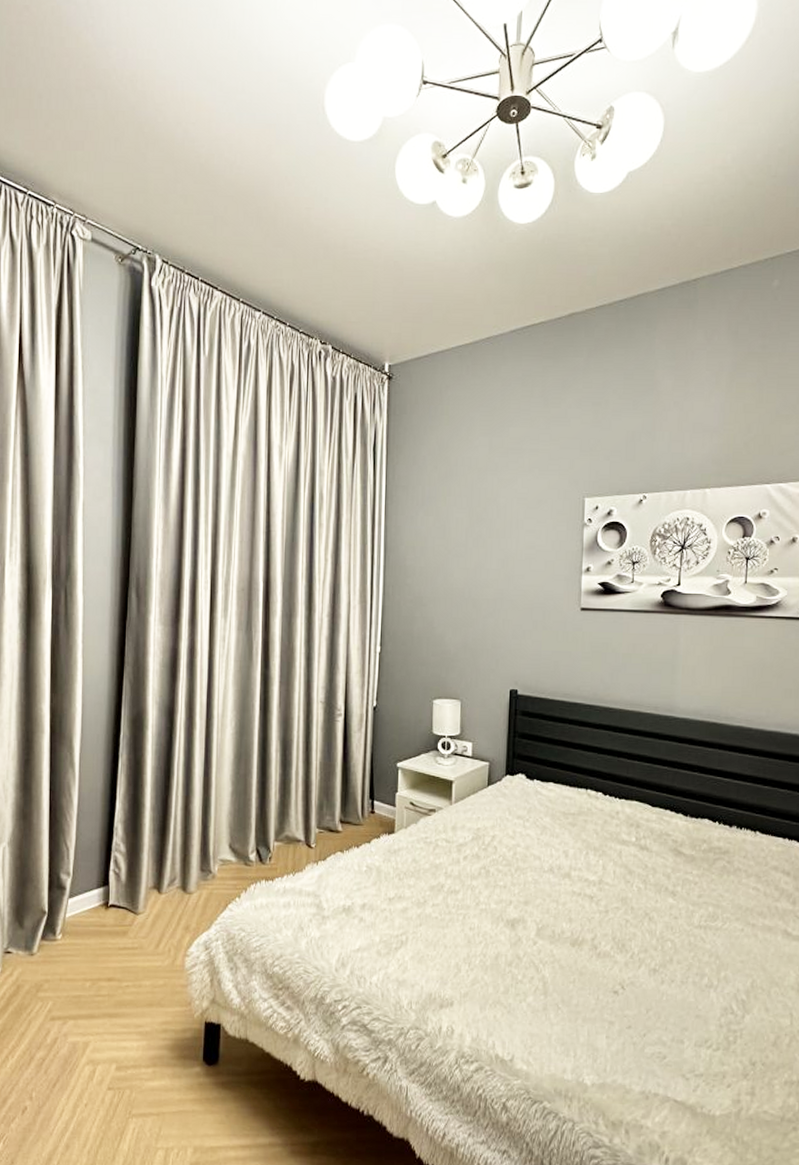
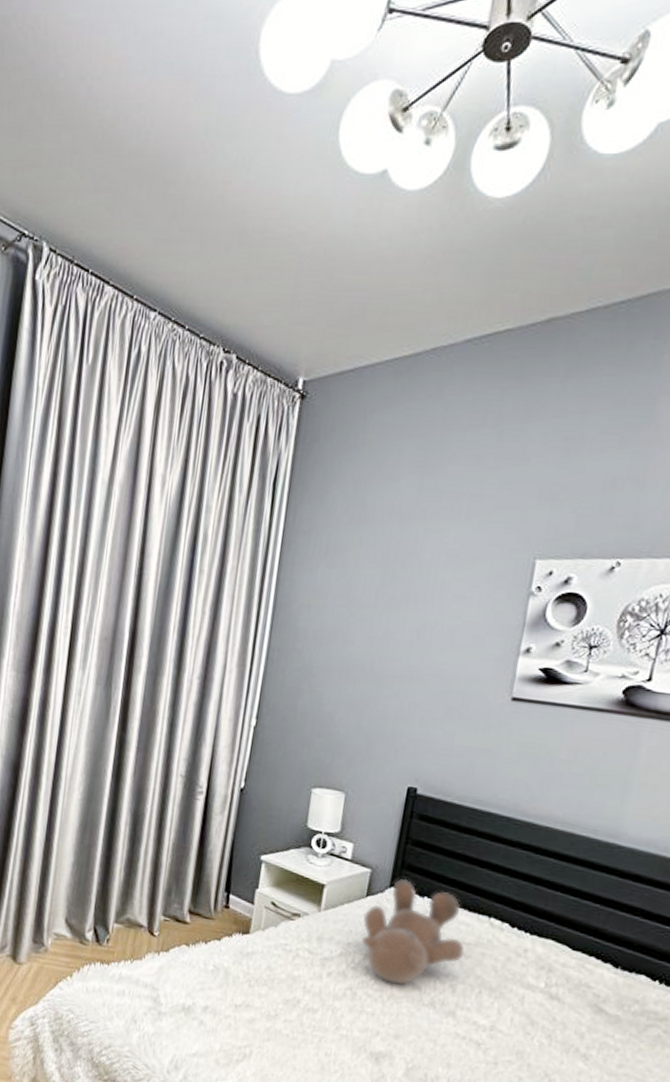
teddy bear: none [487,766,571,858] -> present [361,878,465,985]

